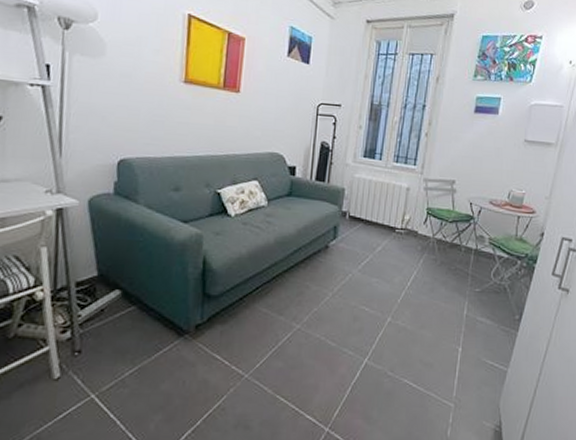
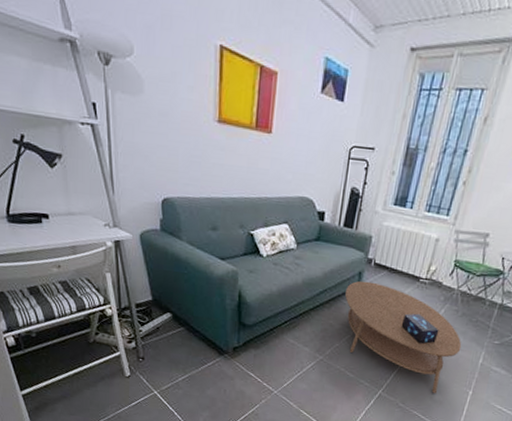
coffee table: none [321,235,445,355] -> present [345,280,462,394]
decorative box: none [381,266,421,300] -> present [401,313,439,345]

